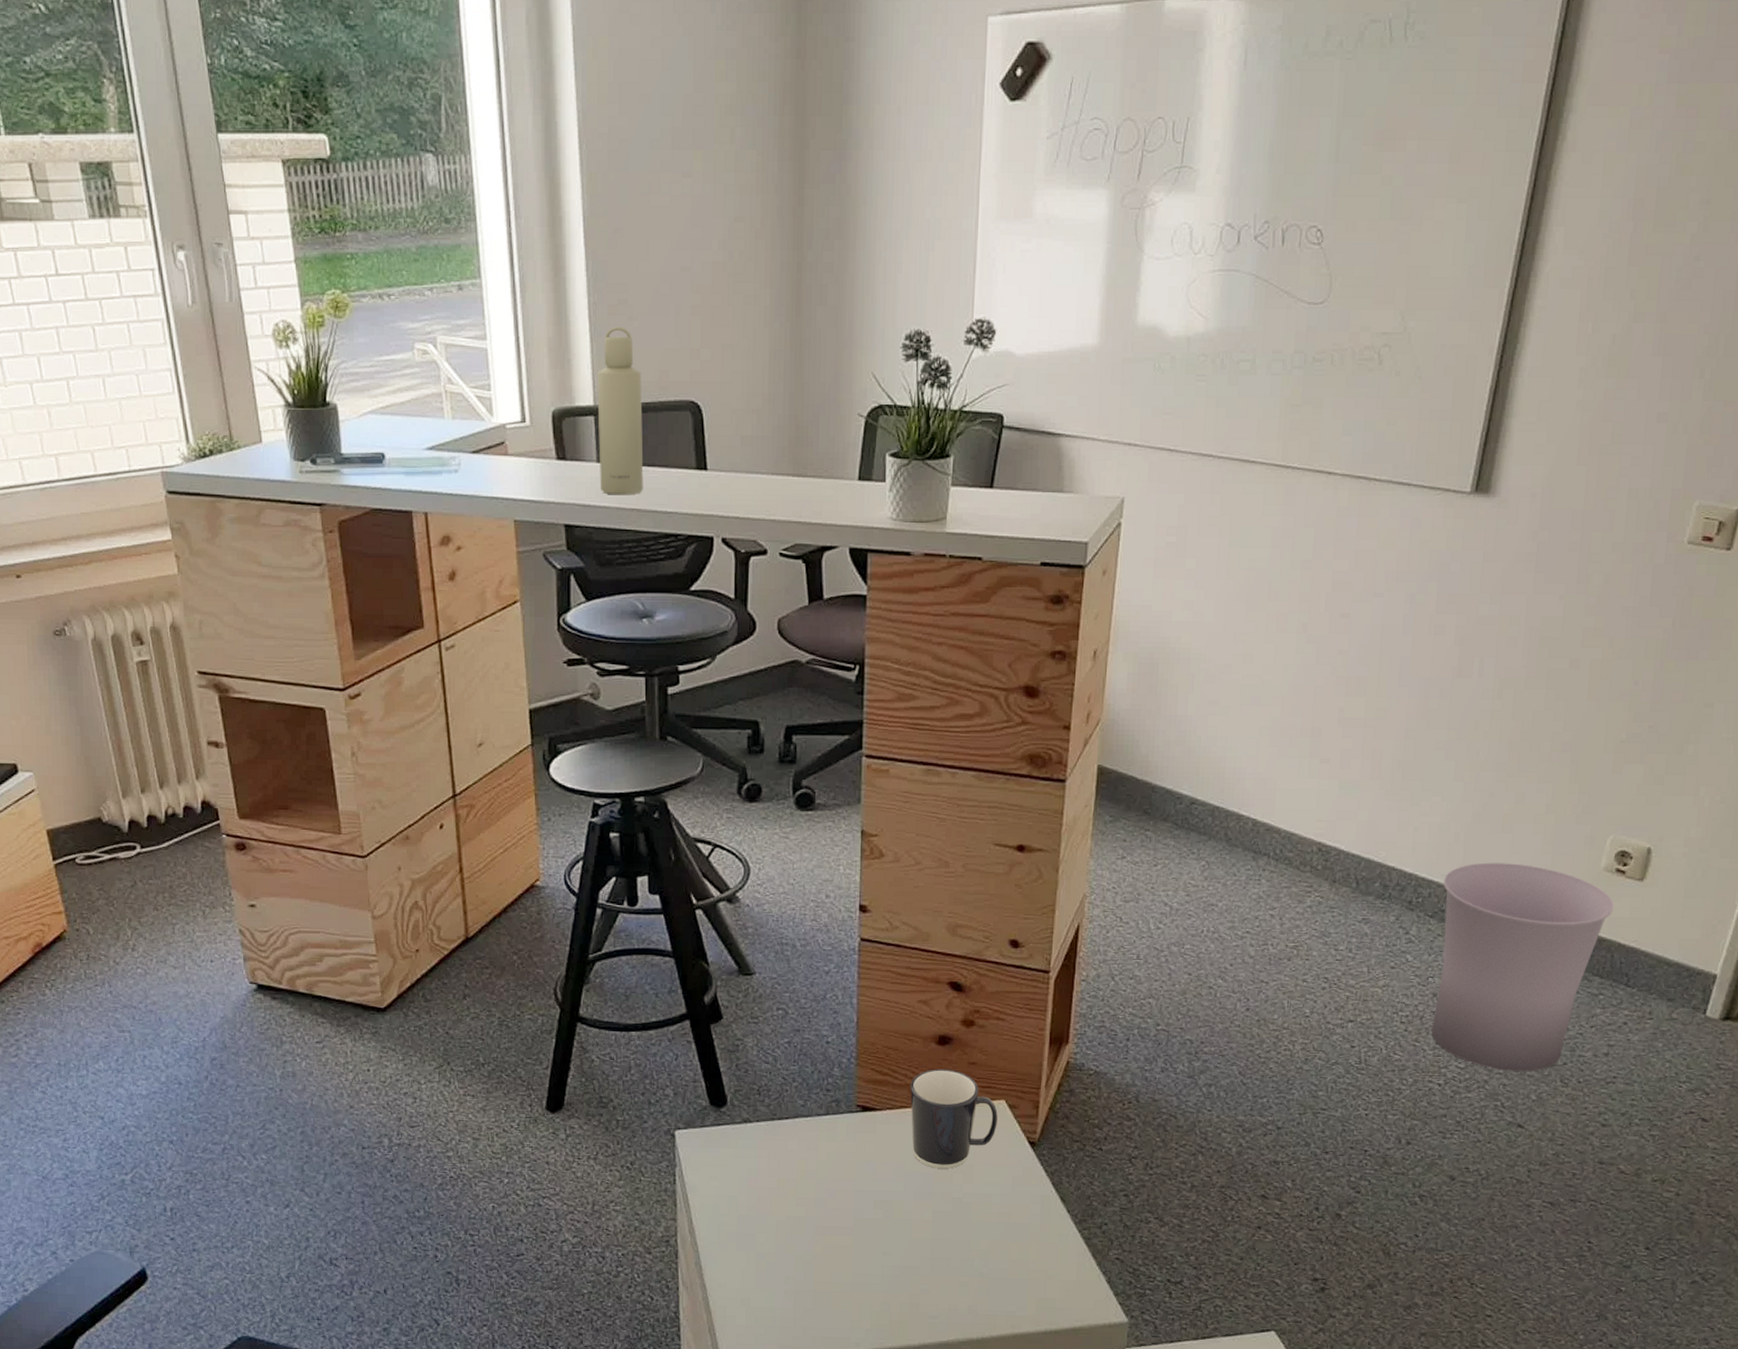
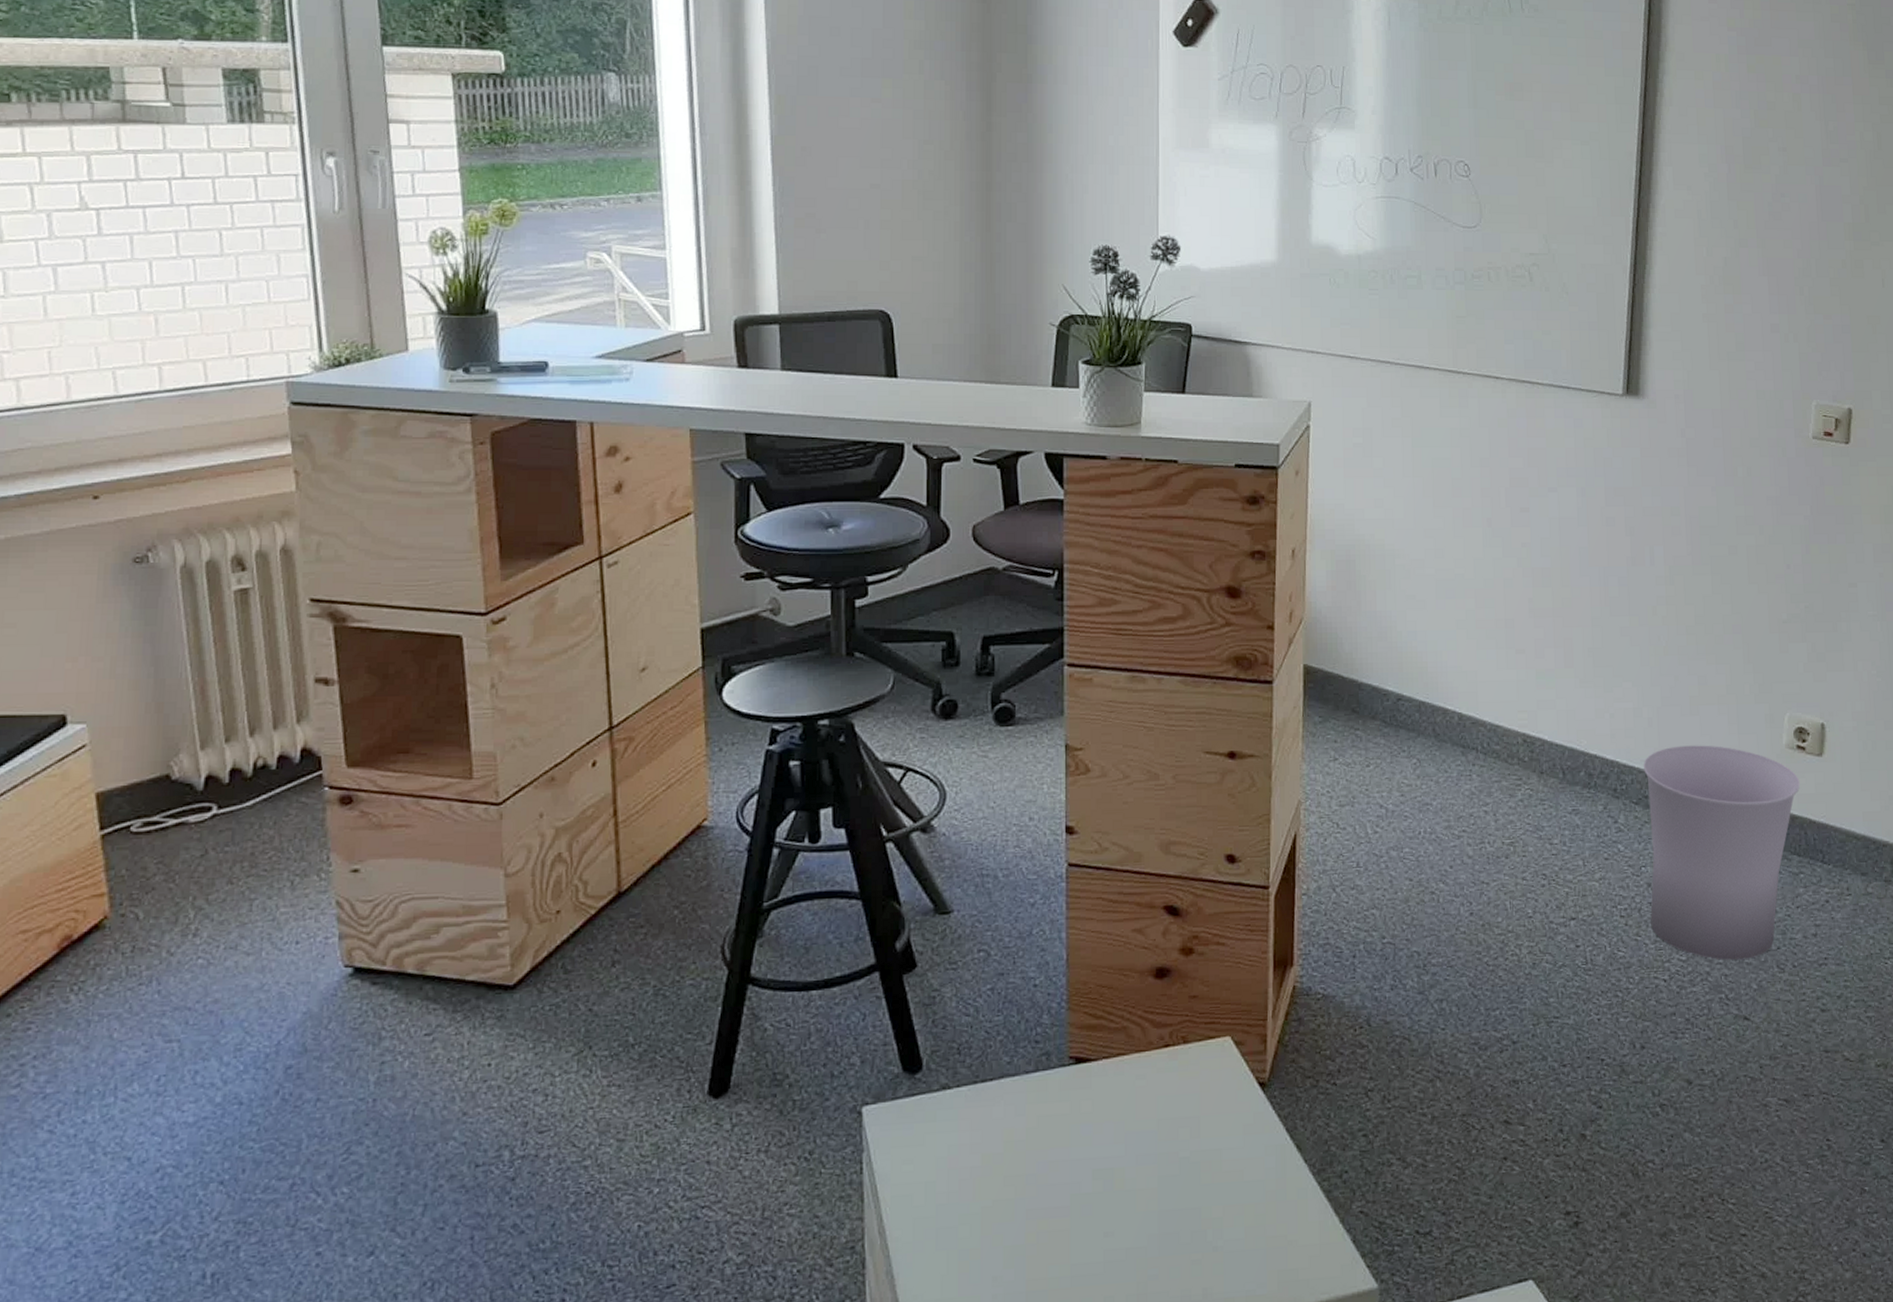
bottle: present [597,326,644,495] -> none [782,238,831,403]
mug: present [910,1068,998,1169] -> none [1127,1005,1224,1124]

